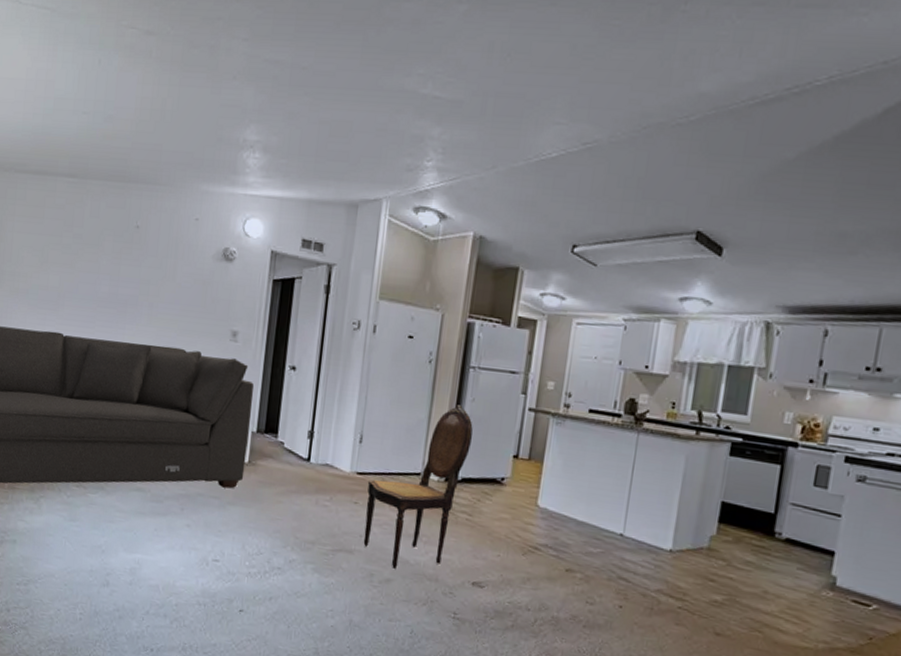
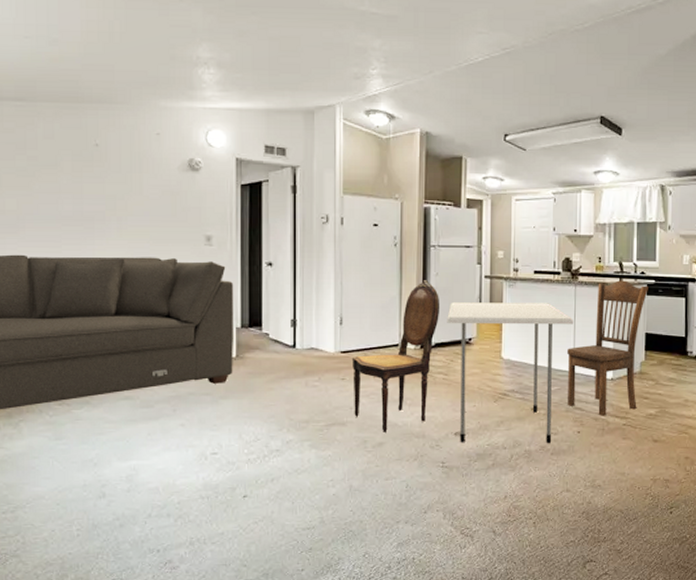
dining table: none [477,434,632,613] -> present [447,302,574,443]
dining chair: none [611,433,733,594] -> present [567,280,648,416]

